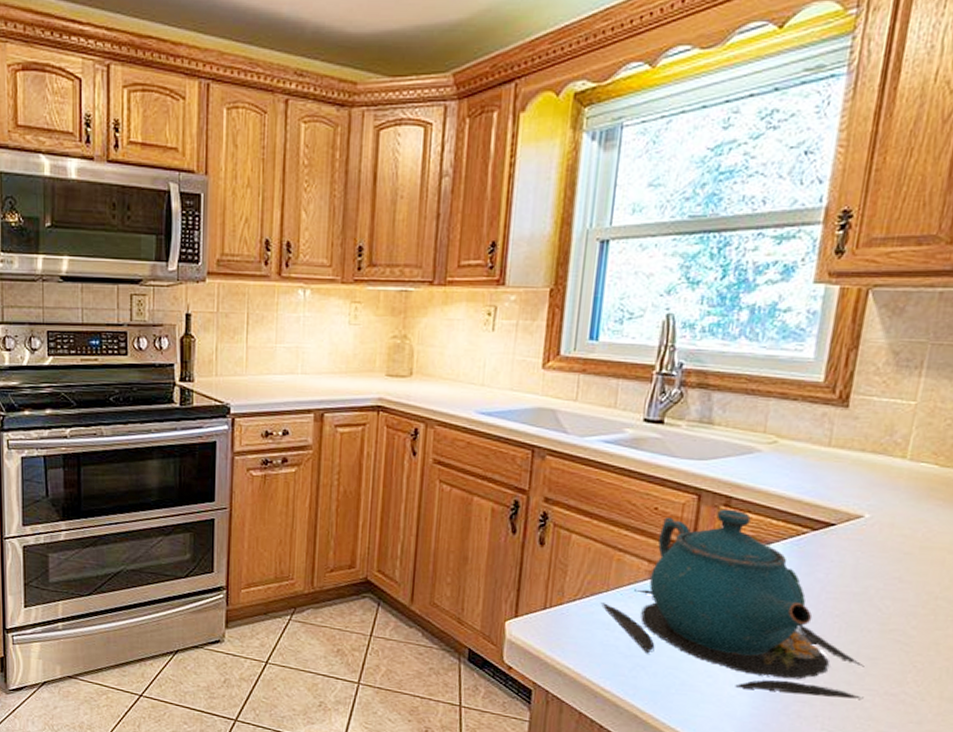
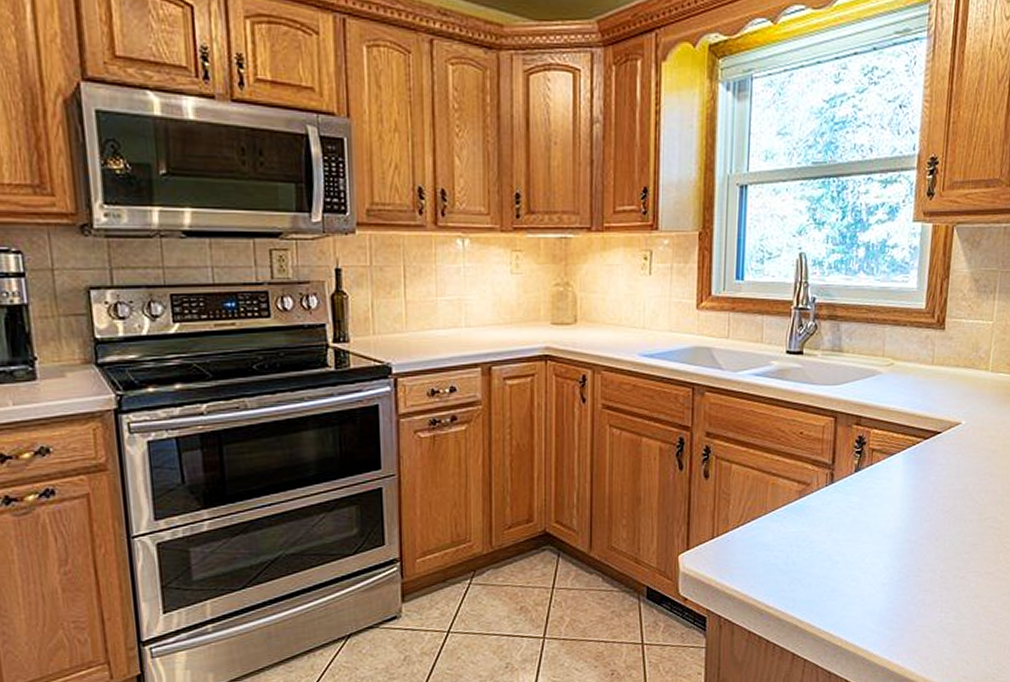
teapot: present [600,508,864,699] -> none [760,427,970,587]

